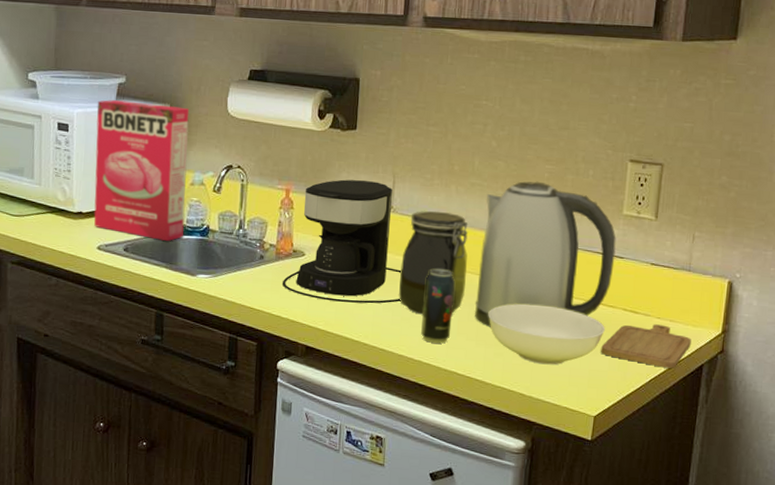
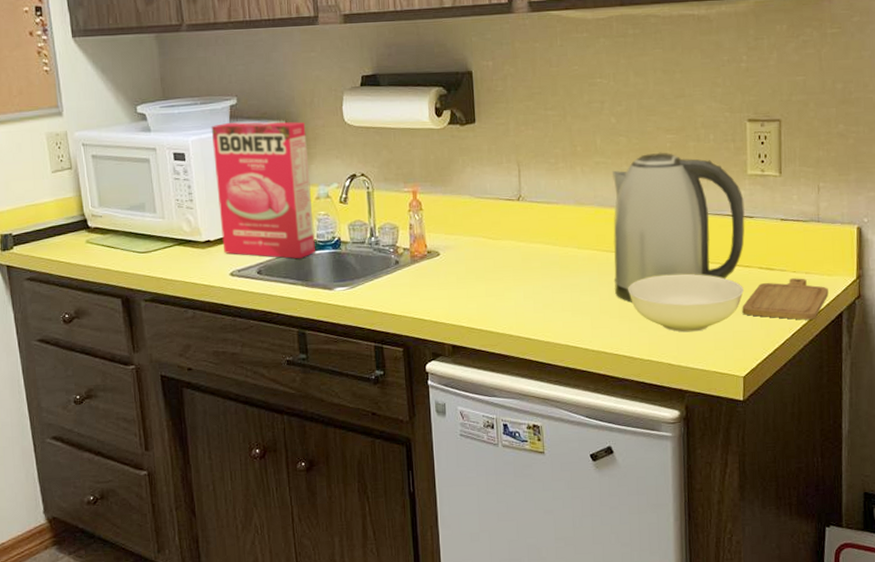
coffee maker: present [283,179,402,304] -> none [421,172,541,298]
jar: present [399,210,468,314] -> none [536,194,603,298]
soda can: present [421,269,455,344] -> none [562,251,594,326]

